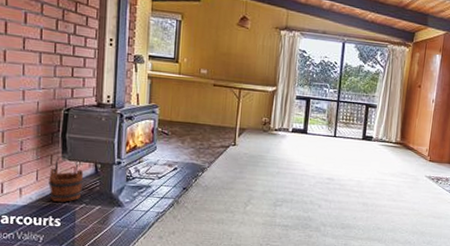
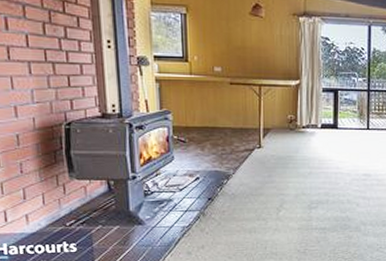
wooden bucket: present [48,154,84,202] -> none [57,173,97,226]

